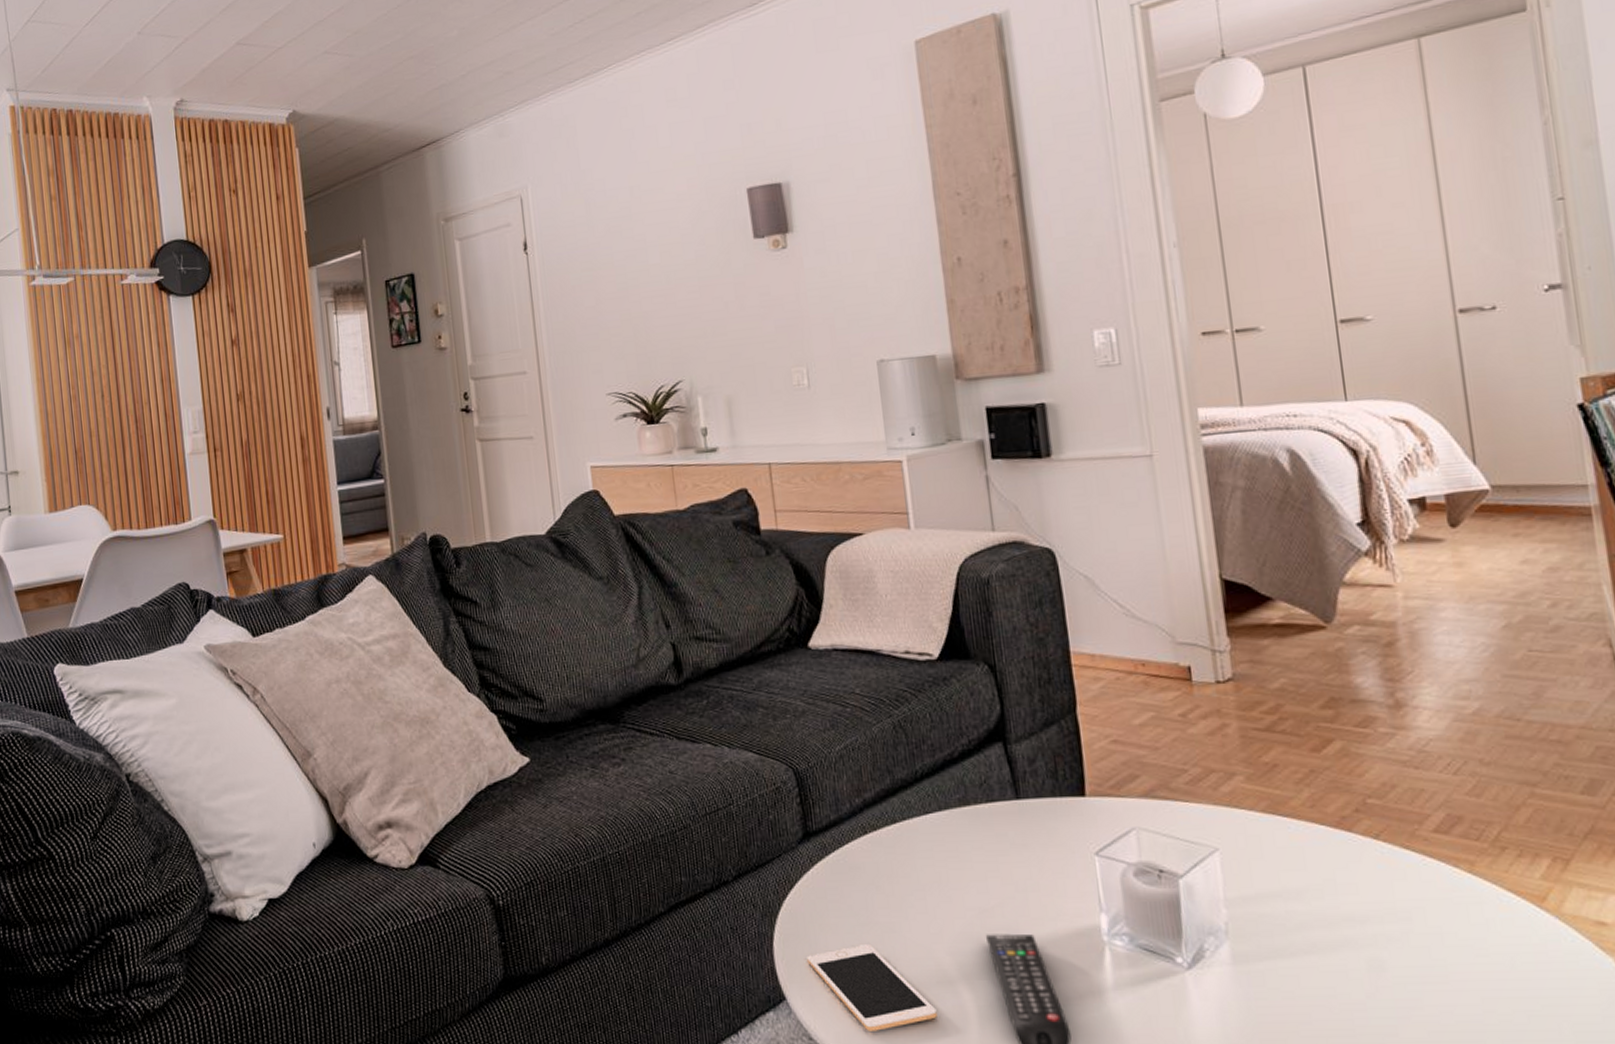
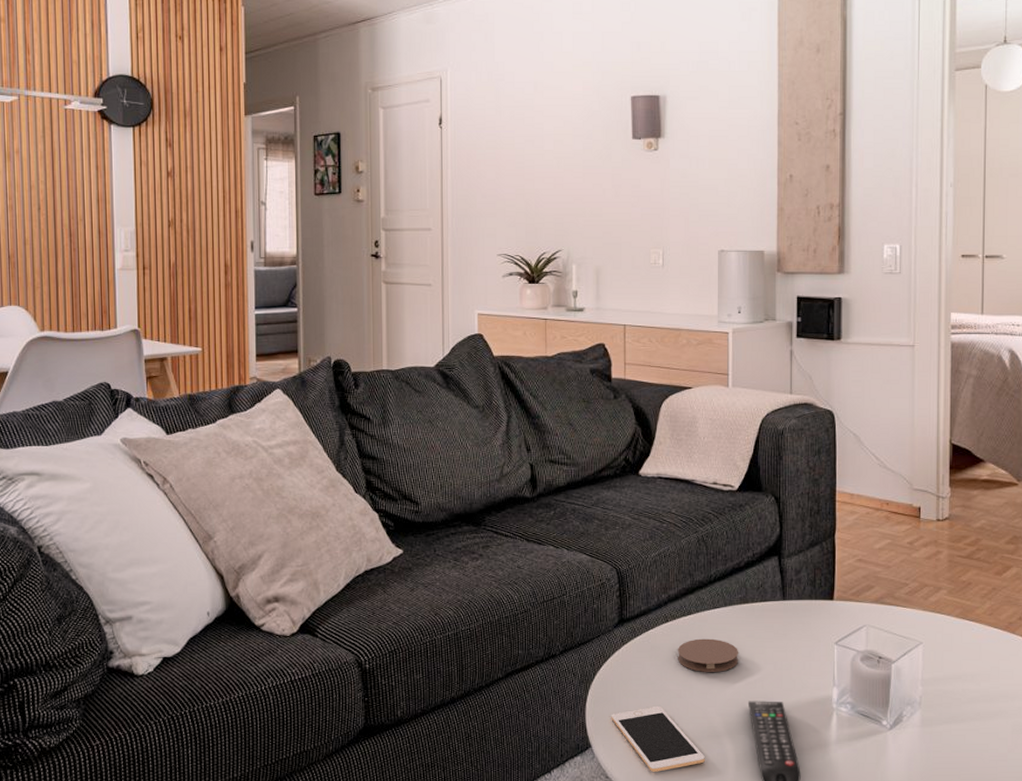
coaster: none [883,853,967,898] -> present [677,638,739,672]

